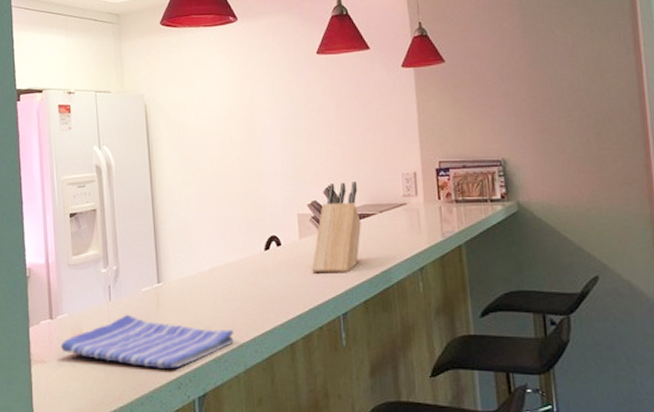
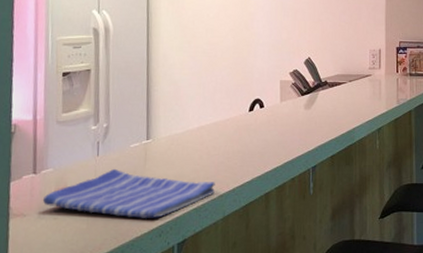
knife block: present [312,182,361,273] -> none [289,55,333,132]

